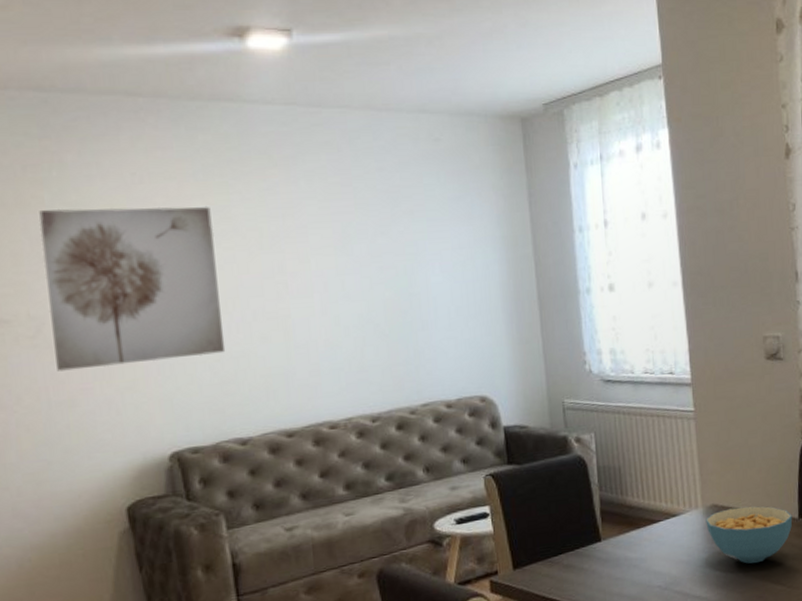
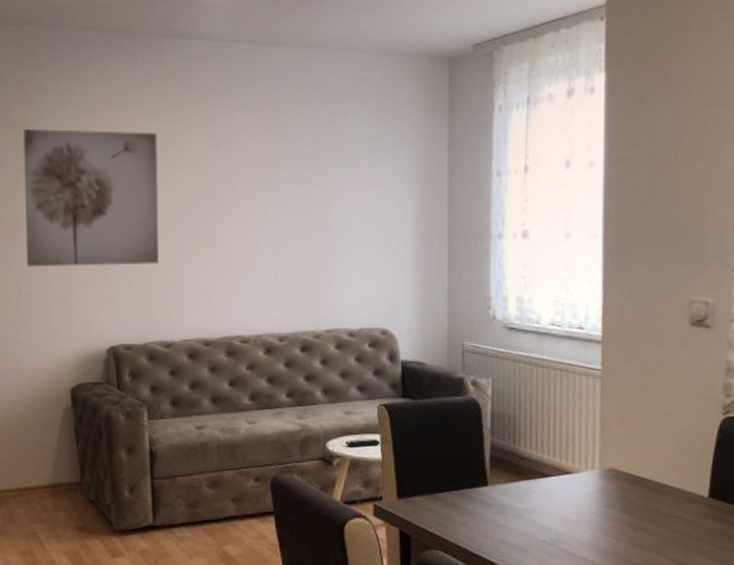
cereal bowl: present [706,506,793,564] -> none [601,475,702,536]

